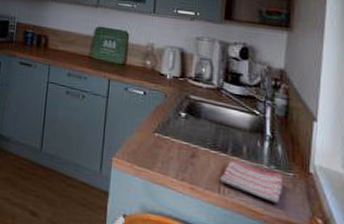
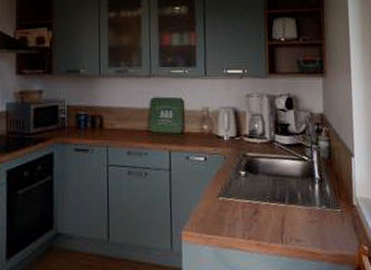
dish towel: present [220,159,282,205] -> none [282,208,334,242]

